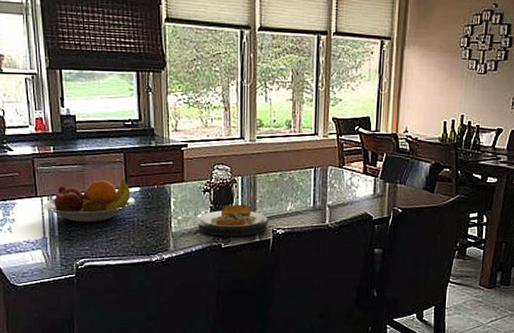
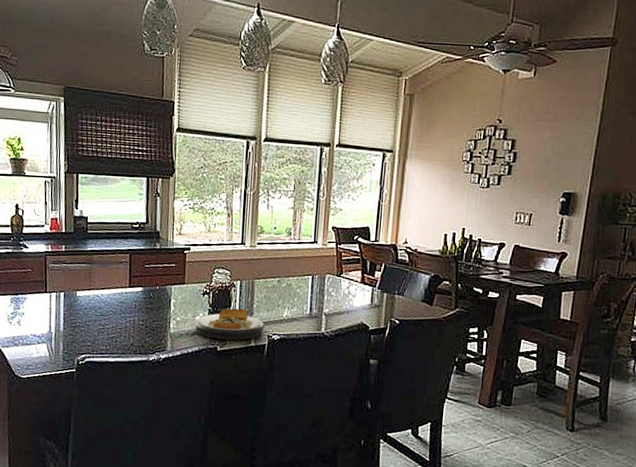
fruit bowl: present [41,180,136,222] -> none [50,279,138,320]

